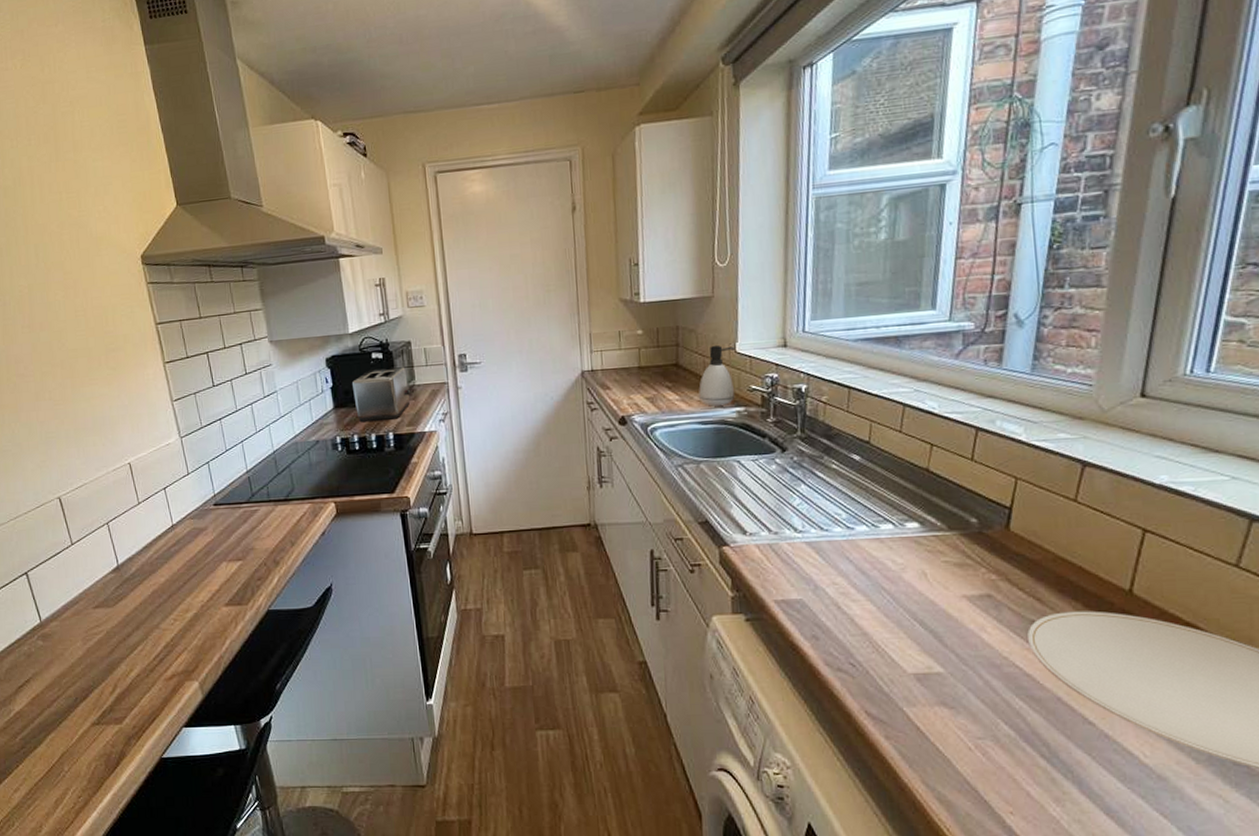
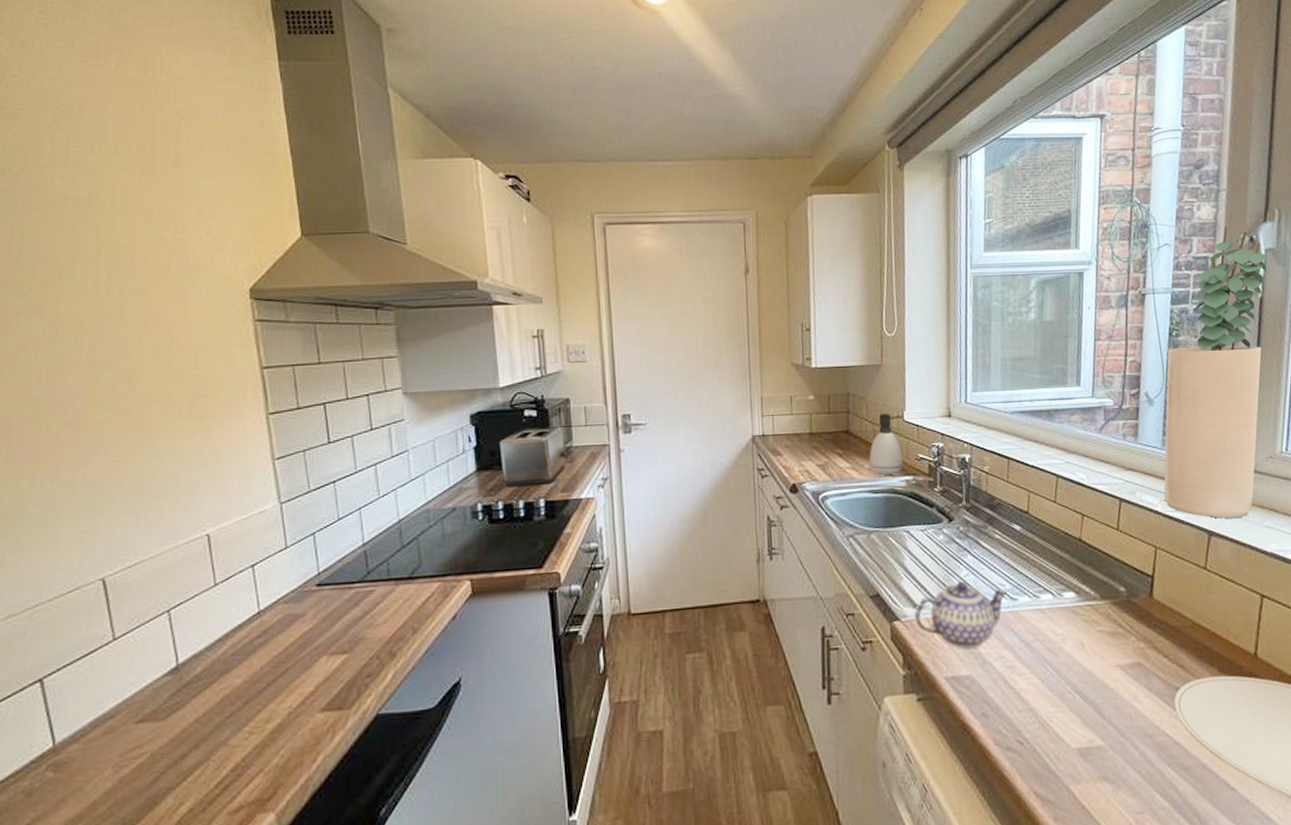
teapot: none [744,509,844,575] -> present [914,581,1008,649]
vase: none [1029,117,1188,449] -> present [1163,227,1268,519]

